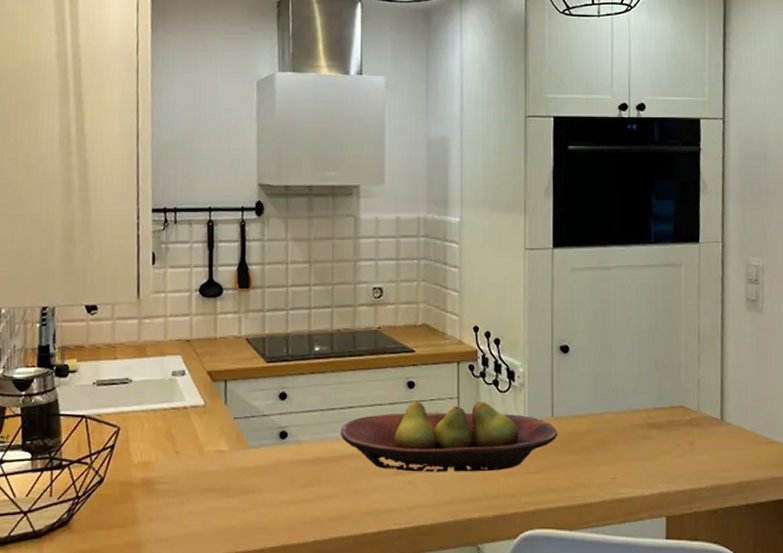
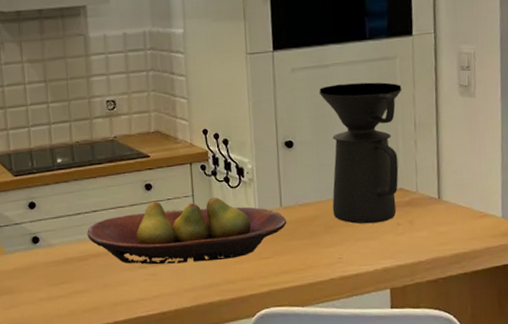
coffee maker: none [599,289,686,442] -> present [319,82,402,224]

